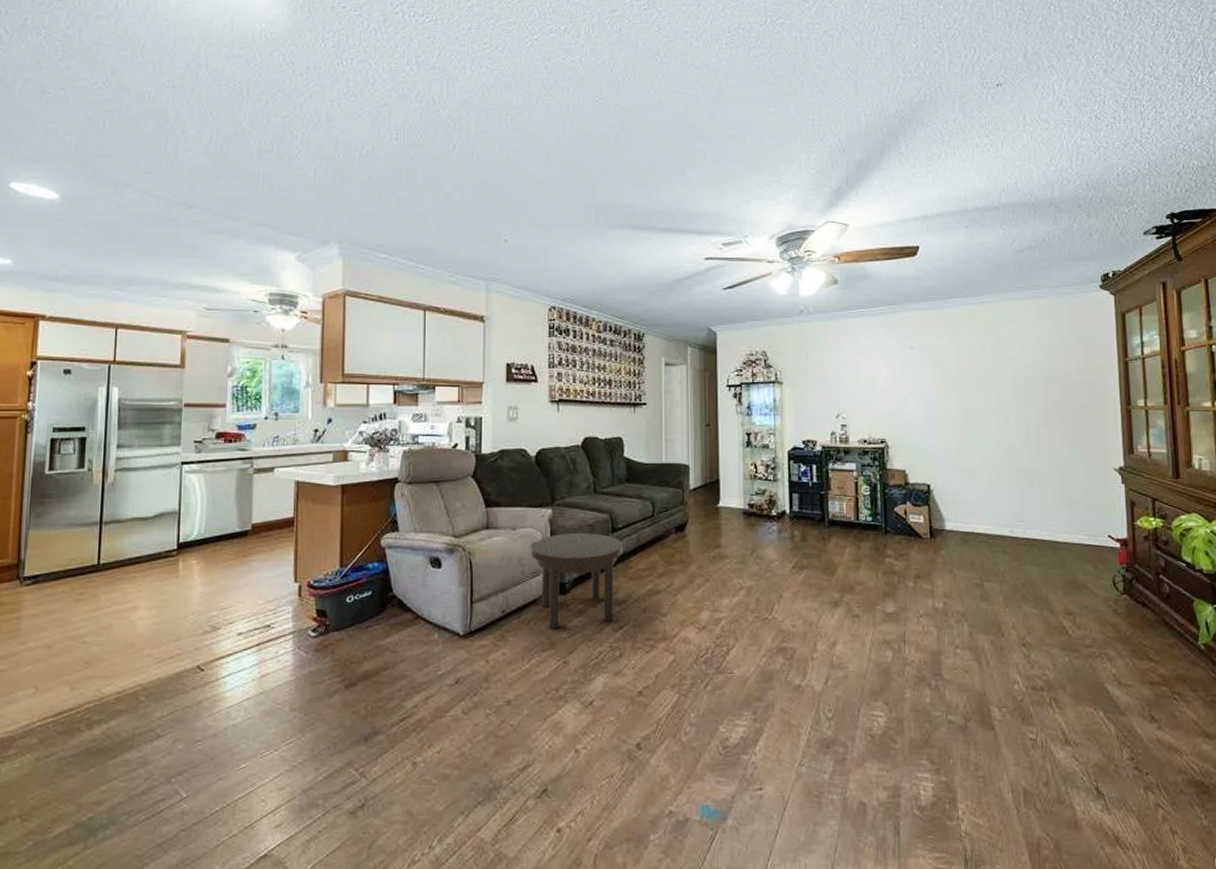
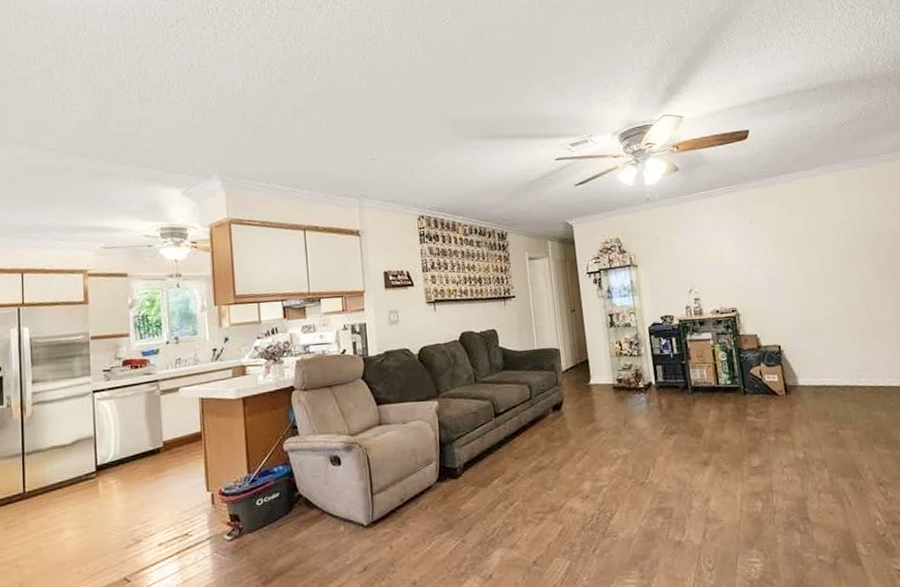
side table: present [530,533,623,629] -> none [421,419,507,512]

